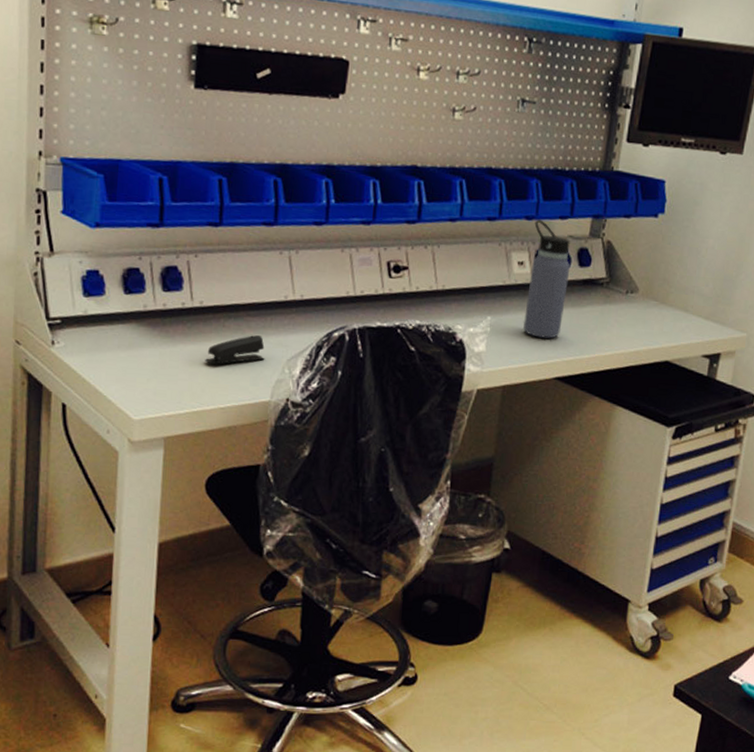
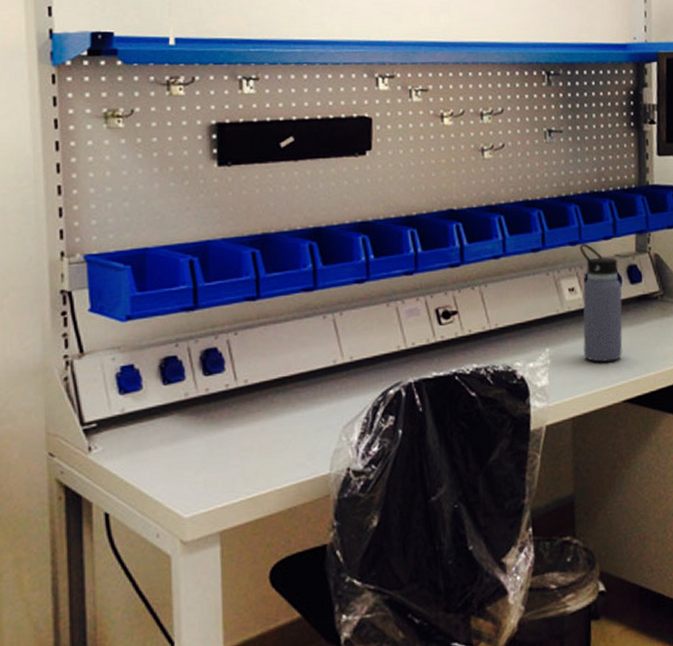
stapler: present [205,335,265,365] -> none [256,406,320,445]

